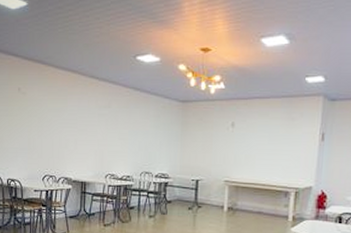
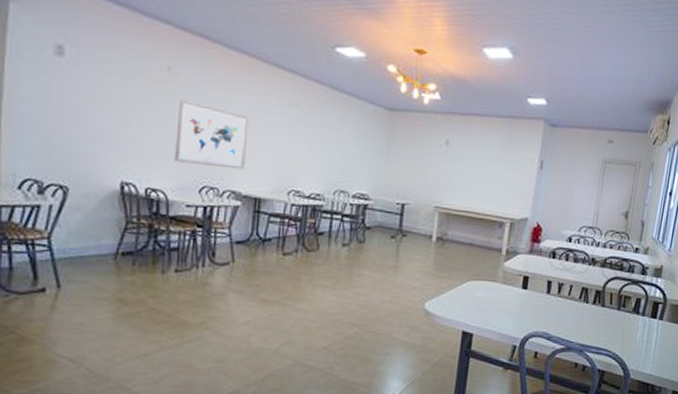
wall art: none [25,111,75,161] -> present [175,98,249,170]

